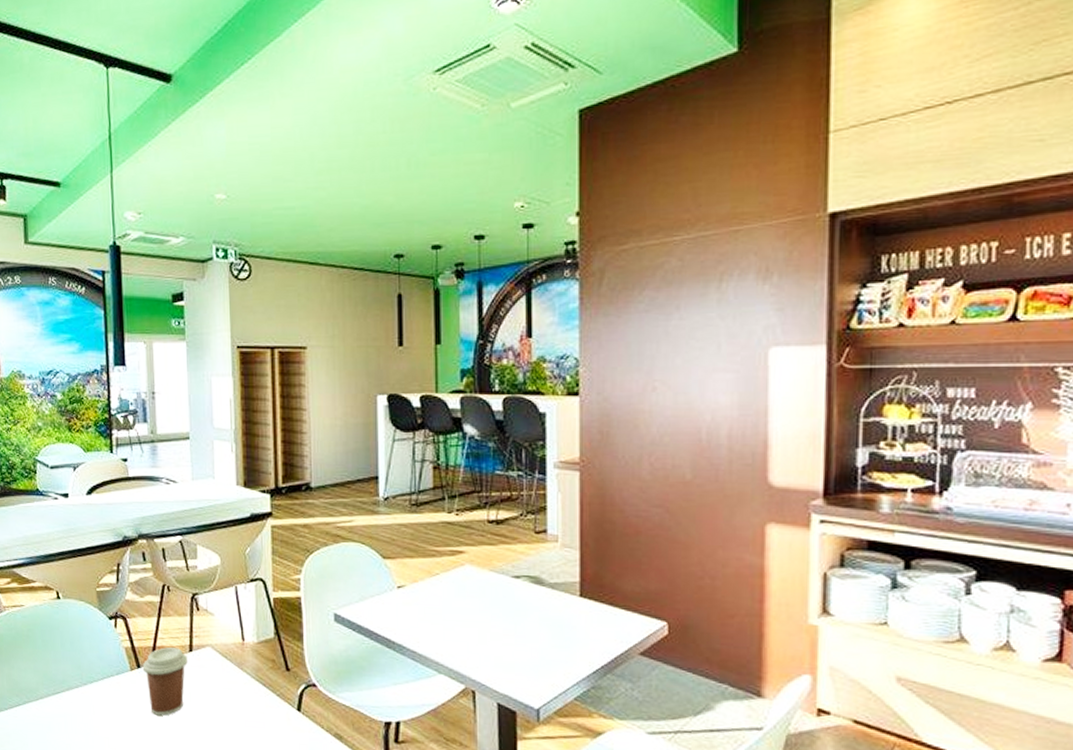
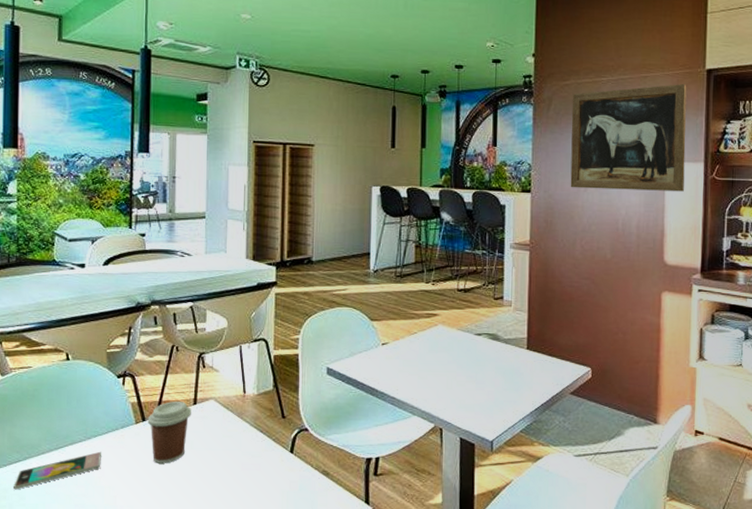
smartphone: none [16,699,99,735] -> present [14,451,101,490]
wall art: none [632,237,799,388] -> present [570,84,687,192]

